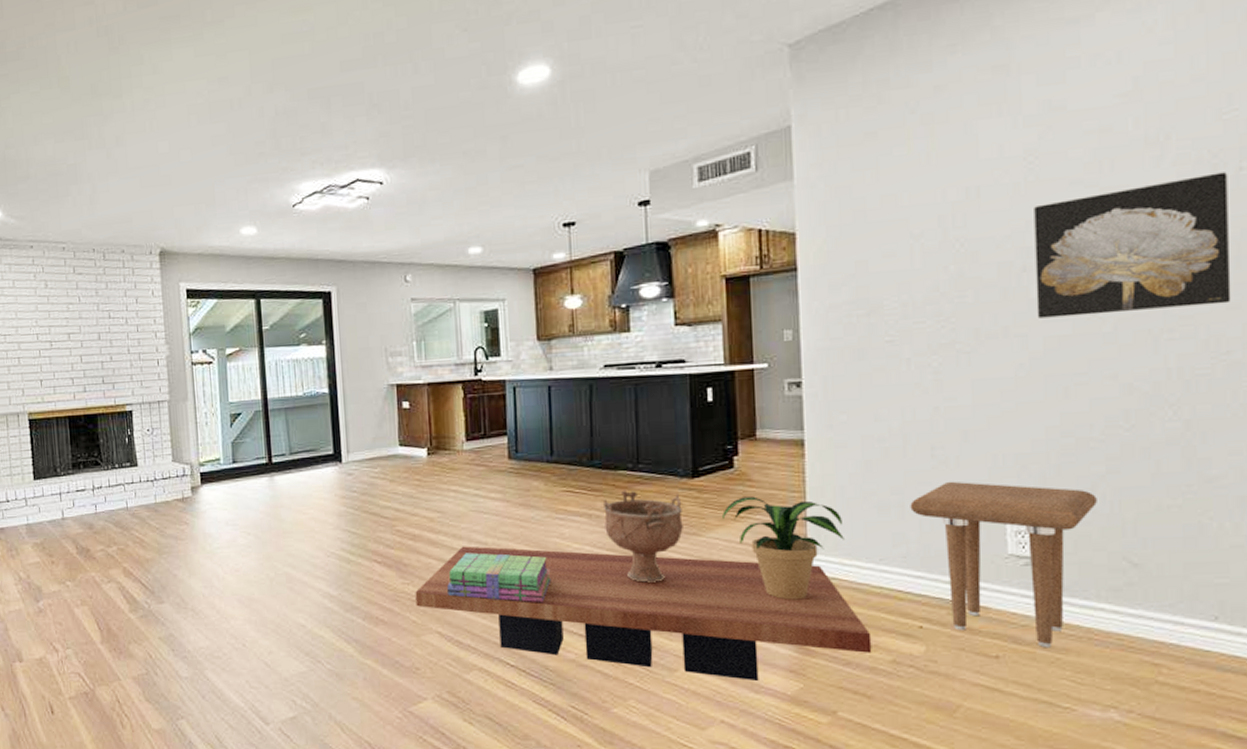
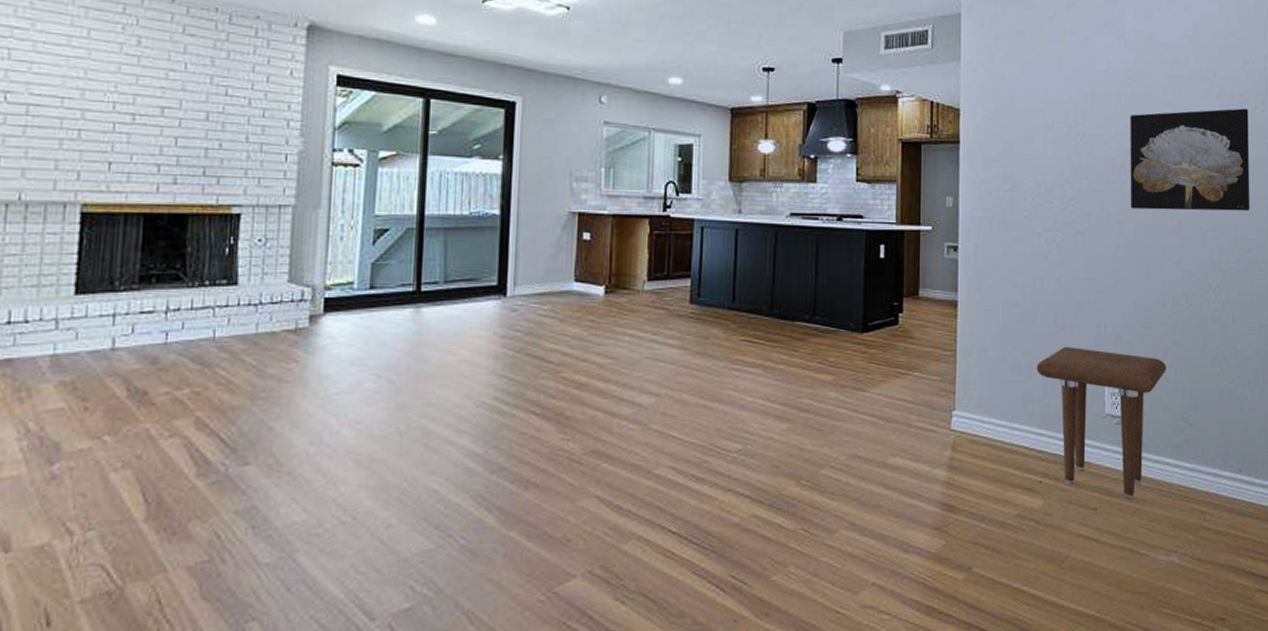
coffee table: present [415,546,872,680] -> none [574,397,1002,540]
stack of books: present [447,552,551,603] -> none [612,405,723,462]
decorative bowl: present [602,490,683,583] -> none [778,342,851,439]
potted plant: present [722,496,844,600] -> none [886,353,985,457]

